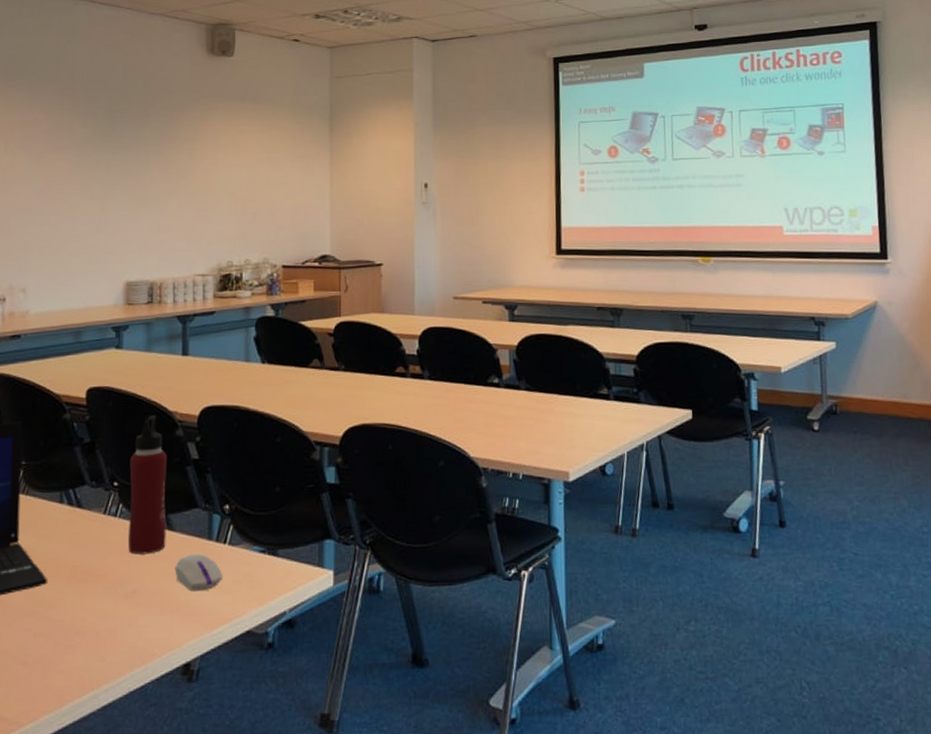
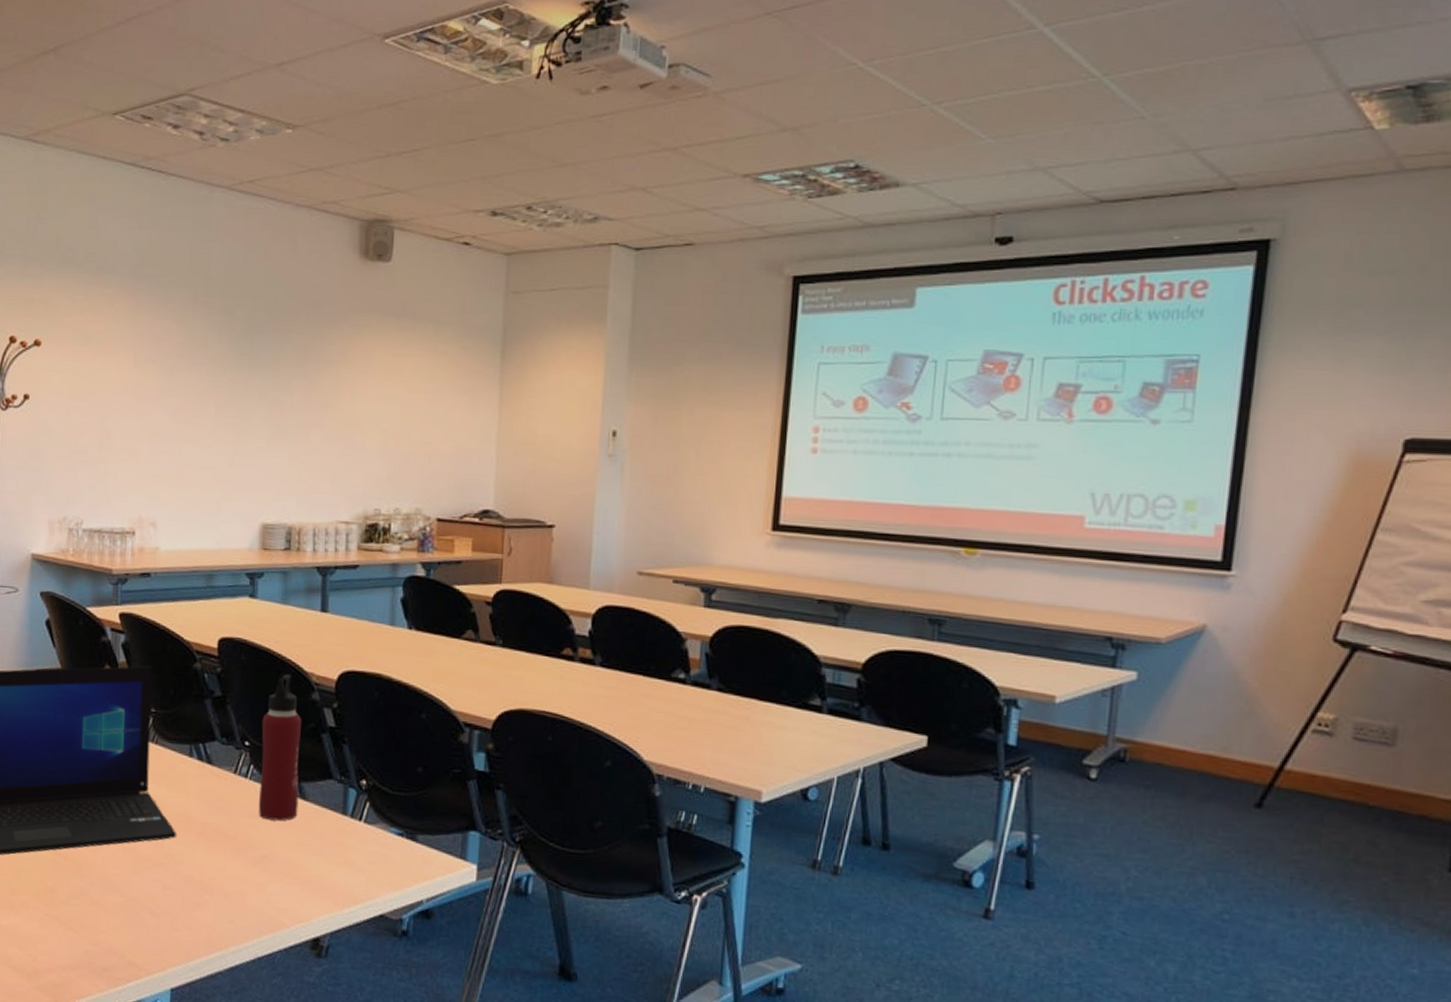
computer mouse: present [174,554,222,592] -> none [306,827,356,867]

